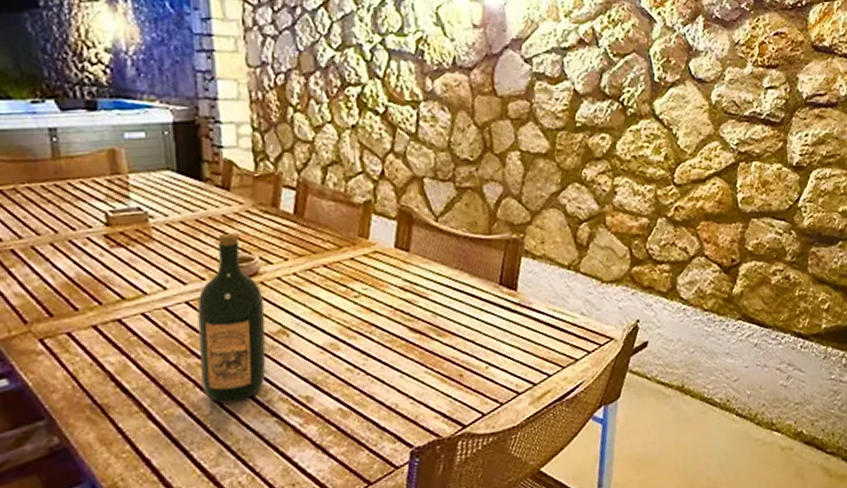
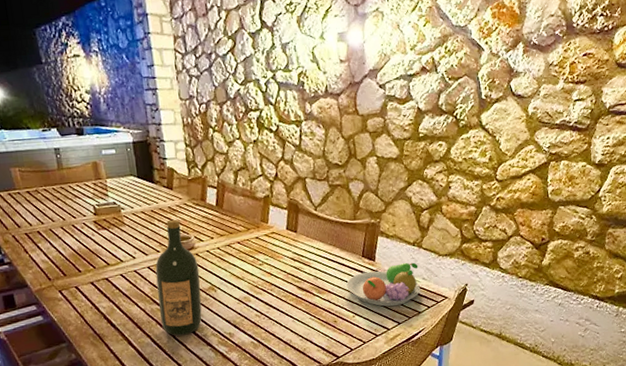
fruit bowl: none [477,292,578,353] -> present [346,262,420,307]

